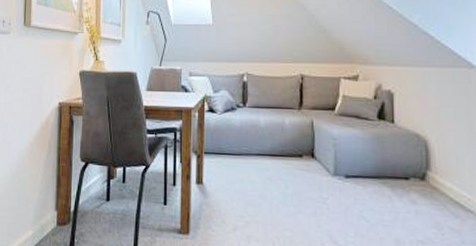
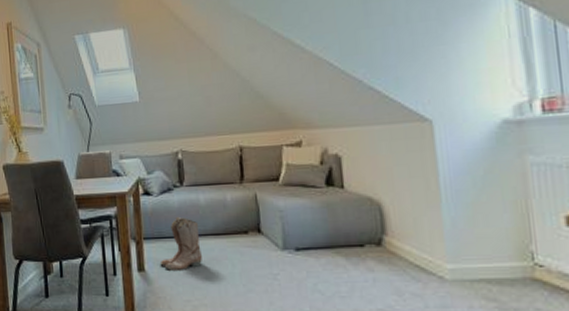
boots: none [217,135,257,187] -> present [159,216,202,270]

